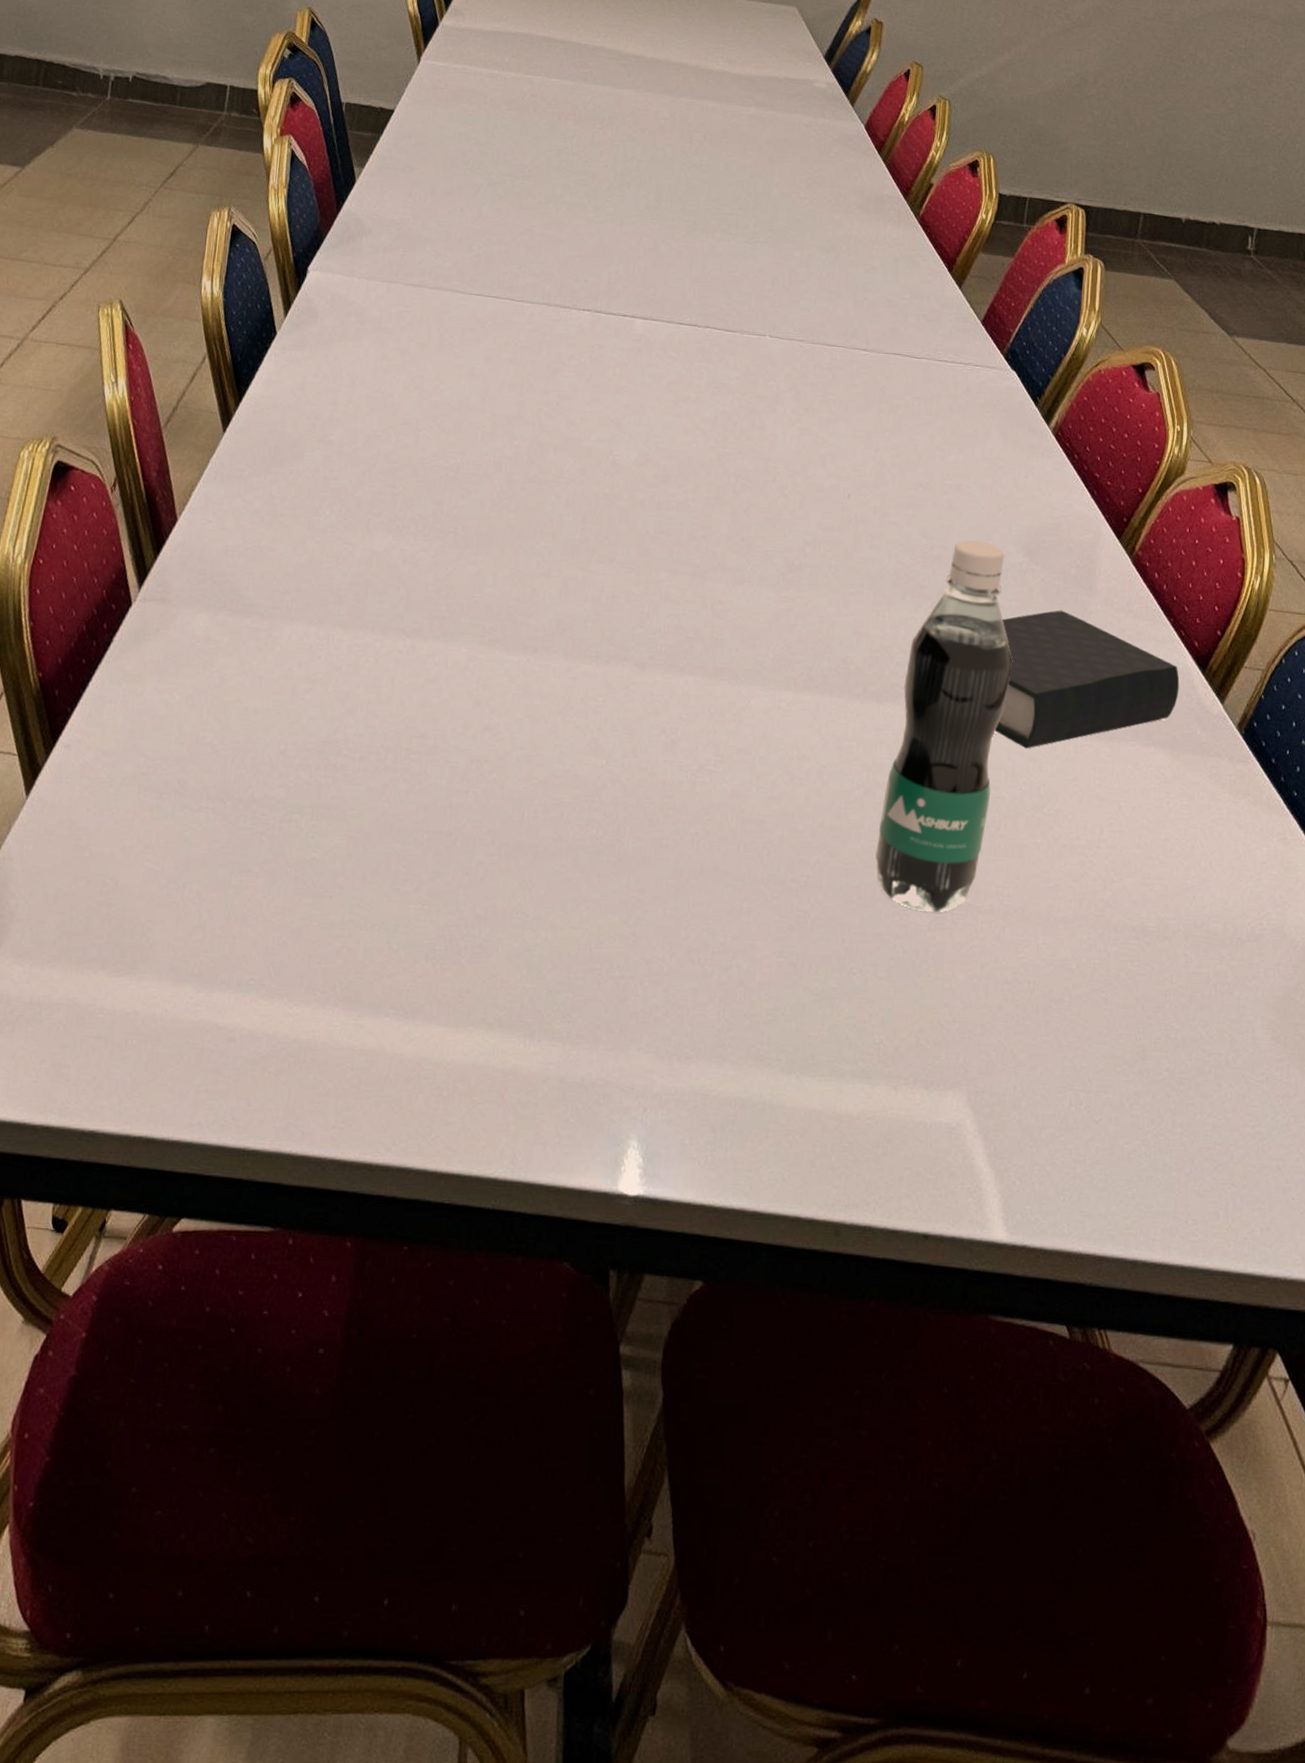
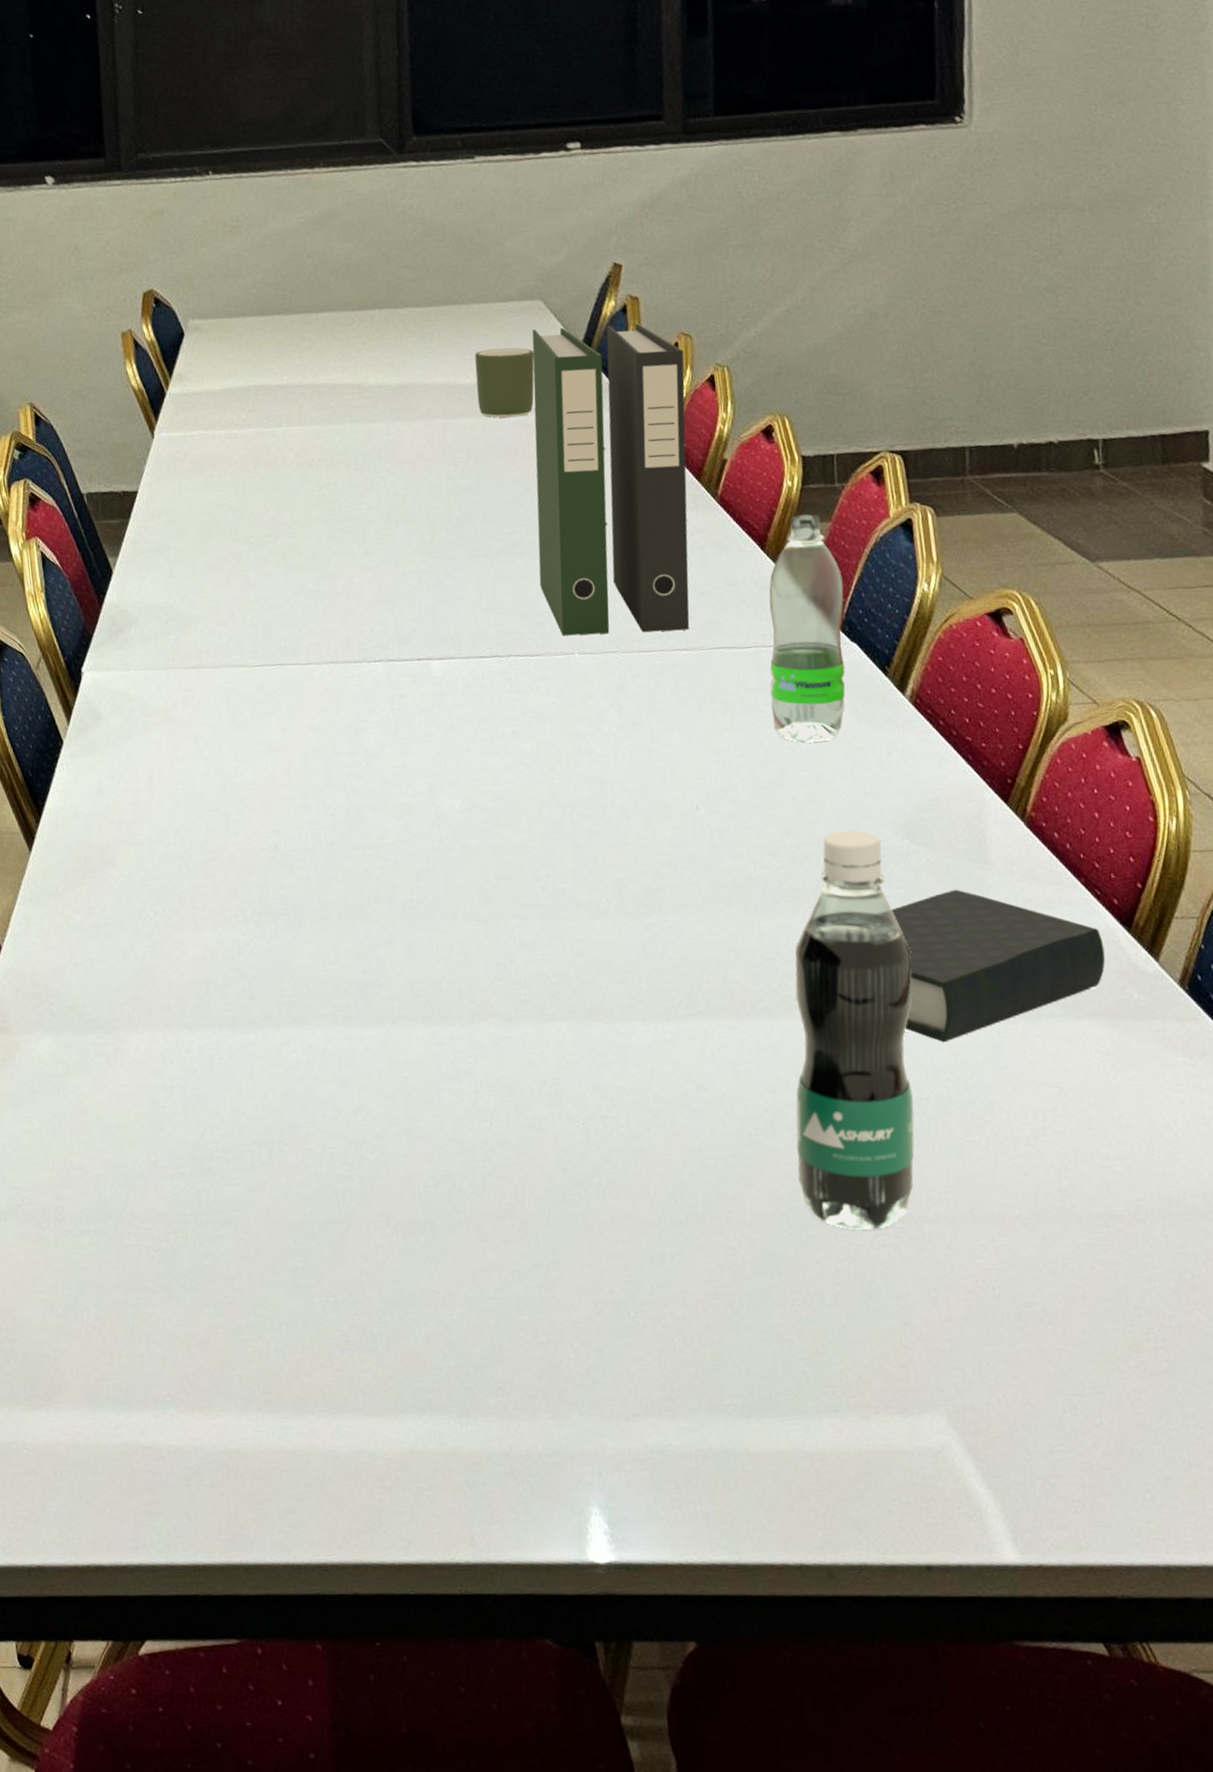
mug: none [722,42,782,110] -> present [474,348,535,418]
binder: none [746,32,913,332] -> present [531,323,690,636]
bottle: none [930,246,1014,456] -> present [769,514,846,743]

